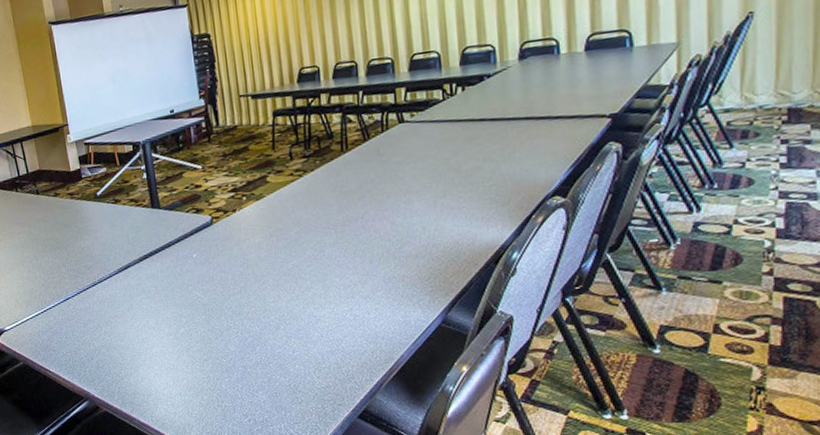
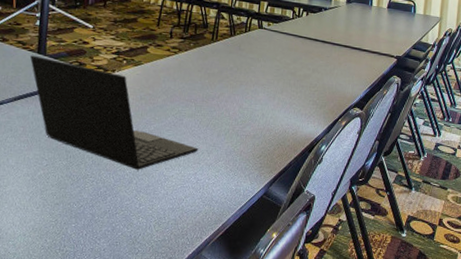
laptop: none [144,210,349,314] -> present [29,55,198,170]

